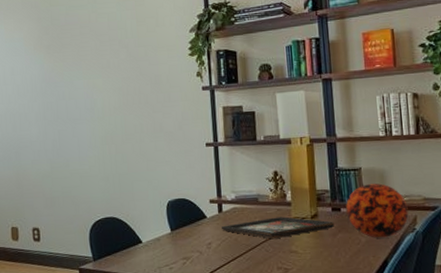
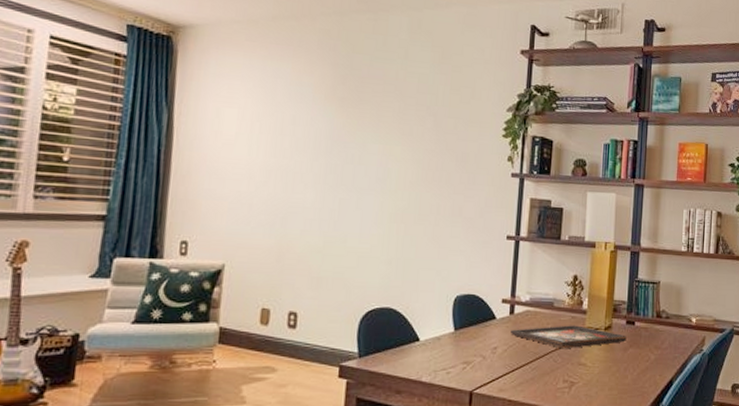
decorative ball: present [346,183,409,238] -> none [640,299,699,357]

